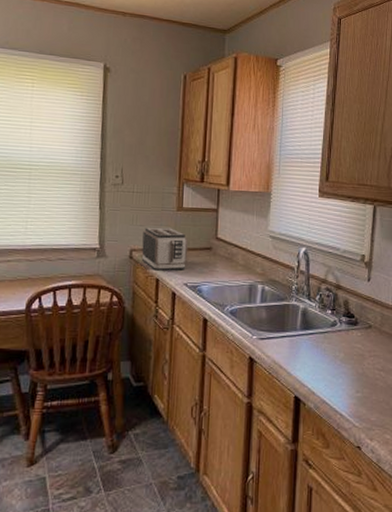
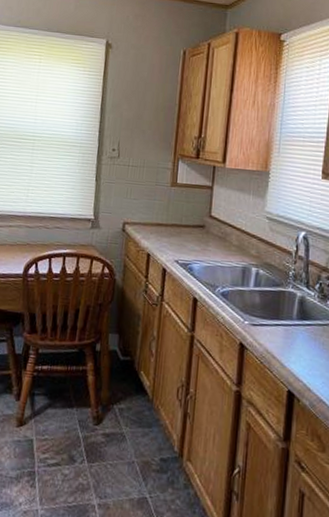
toaster: present [142,227,189,271] -> none [134,201,181,247]

